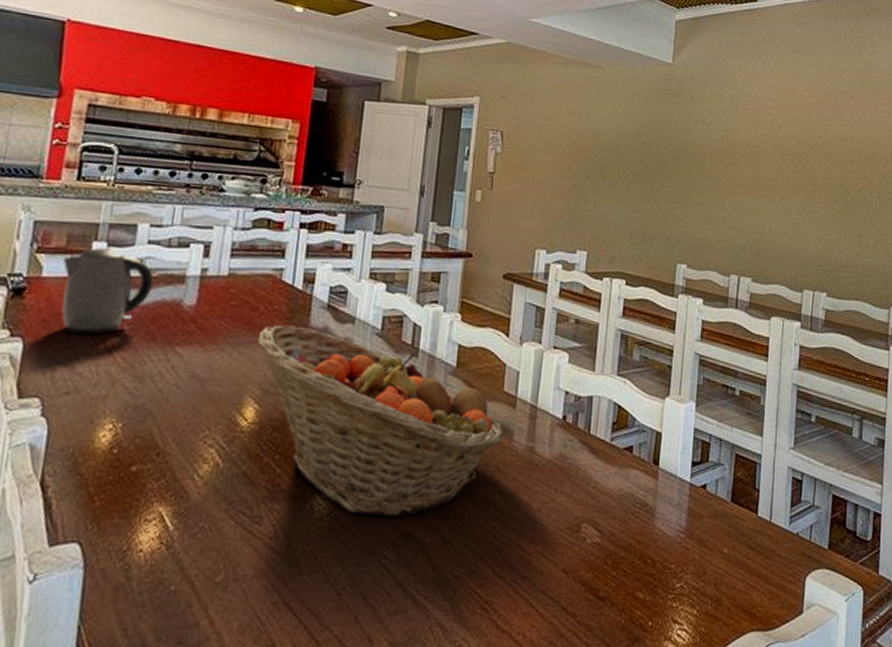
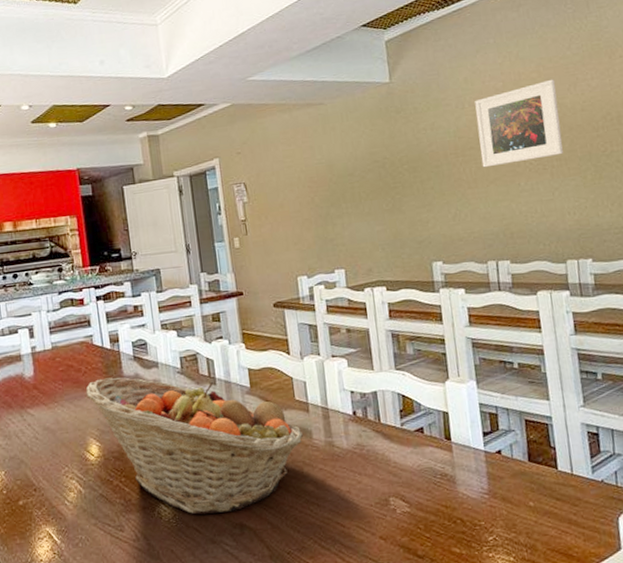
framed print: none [743,102,824,181] -> present [475,79,563,168]

